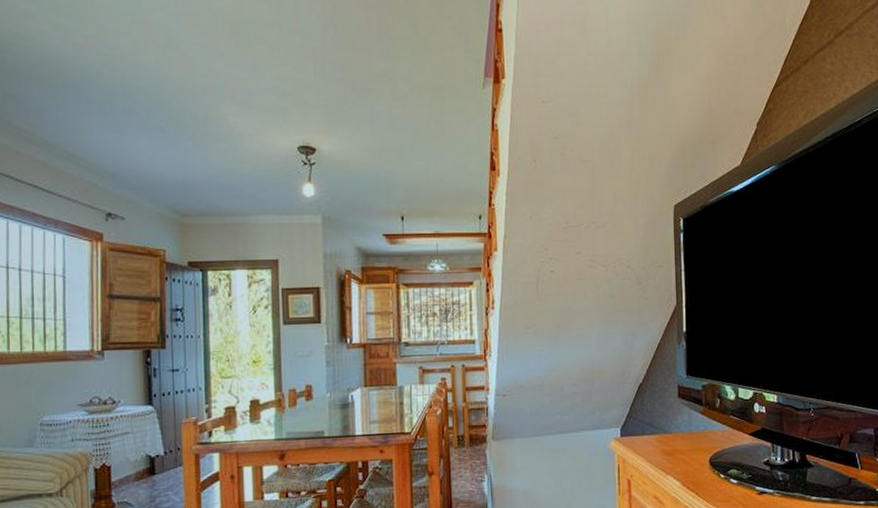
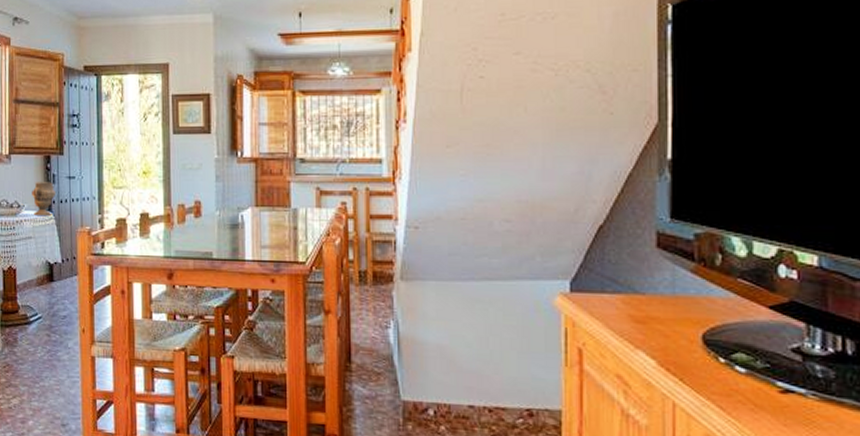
decorative vase: none [129,376,157,411] -> present [32,182,56,217]

